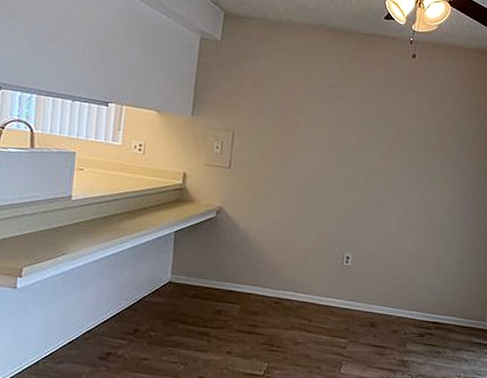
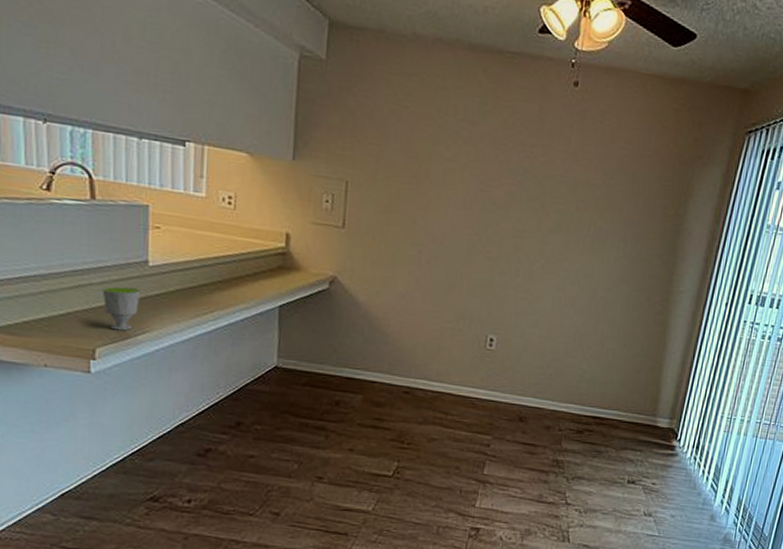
cup: none [32,216,64,253] -> present [102,286,142,331]

